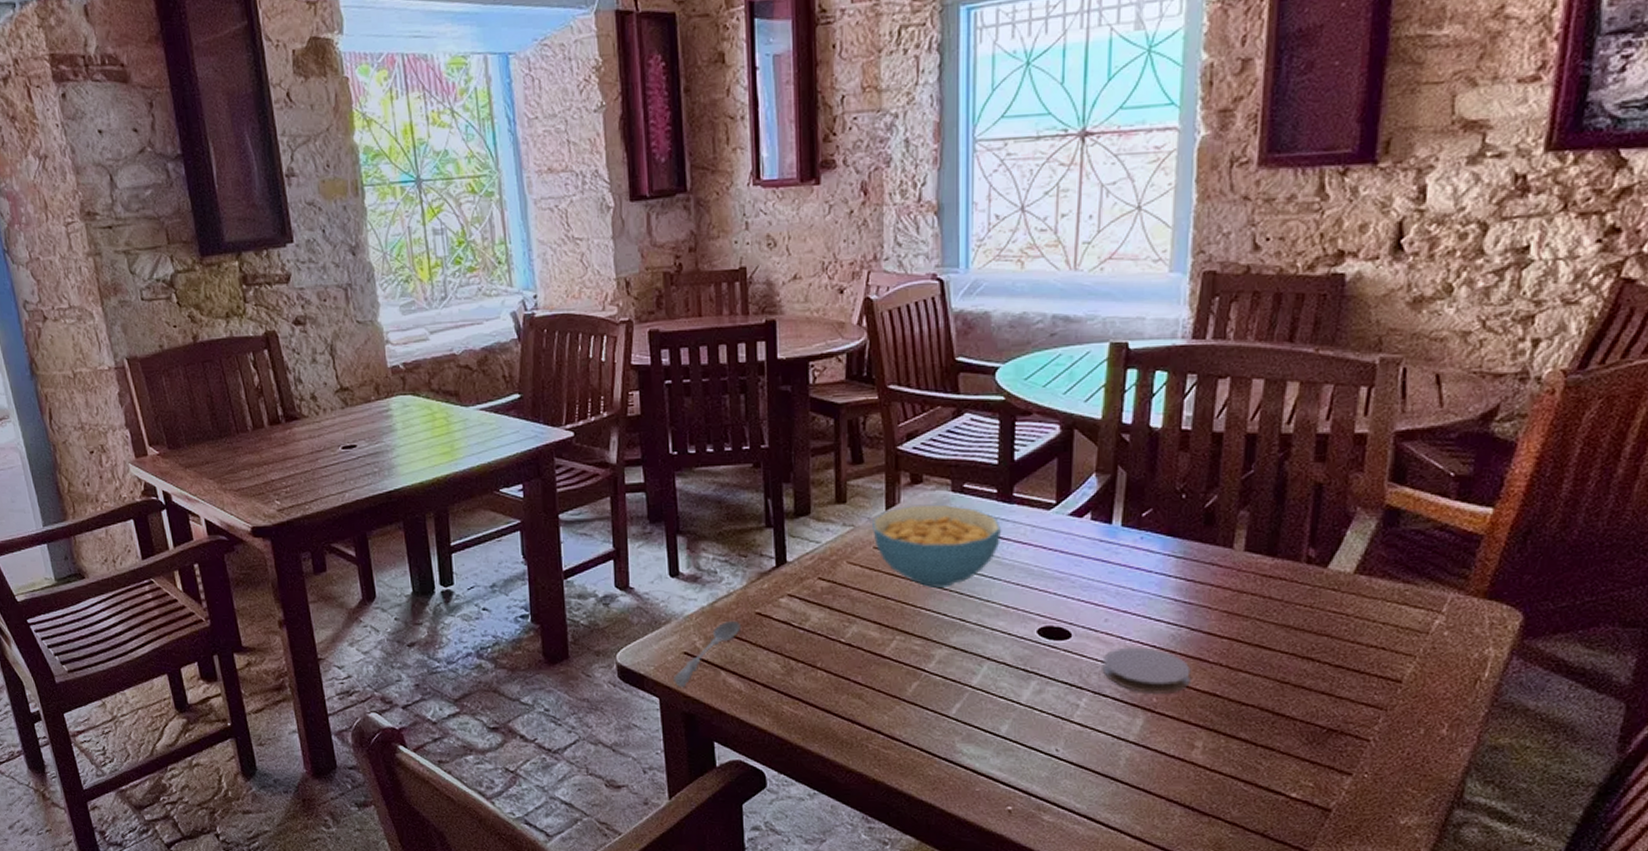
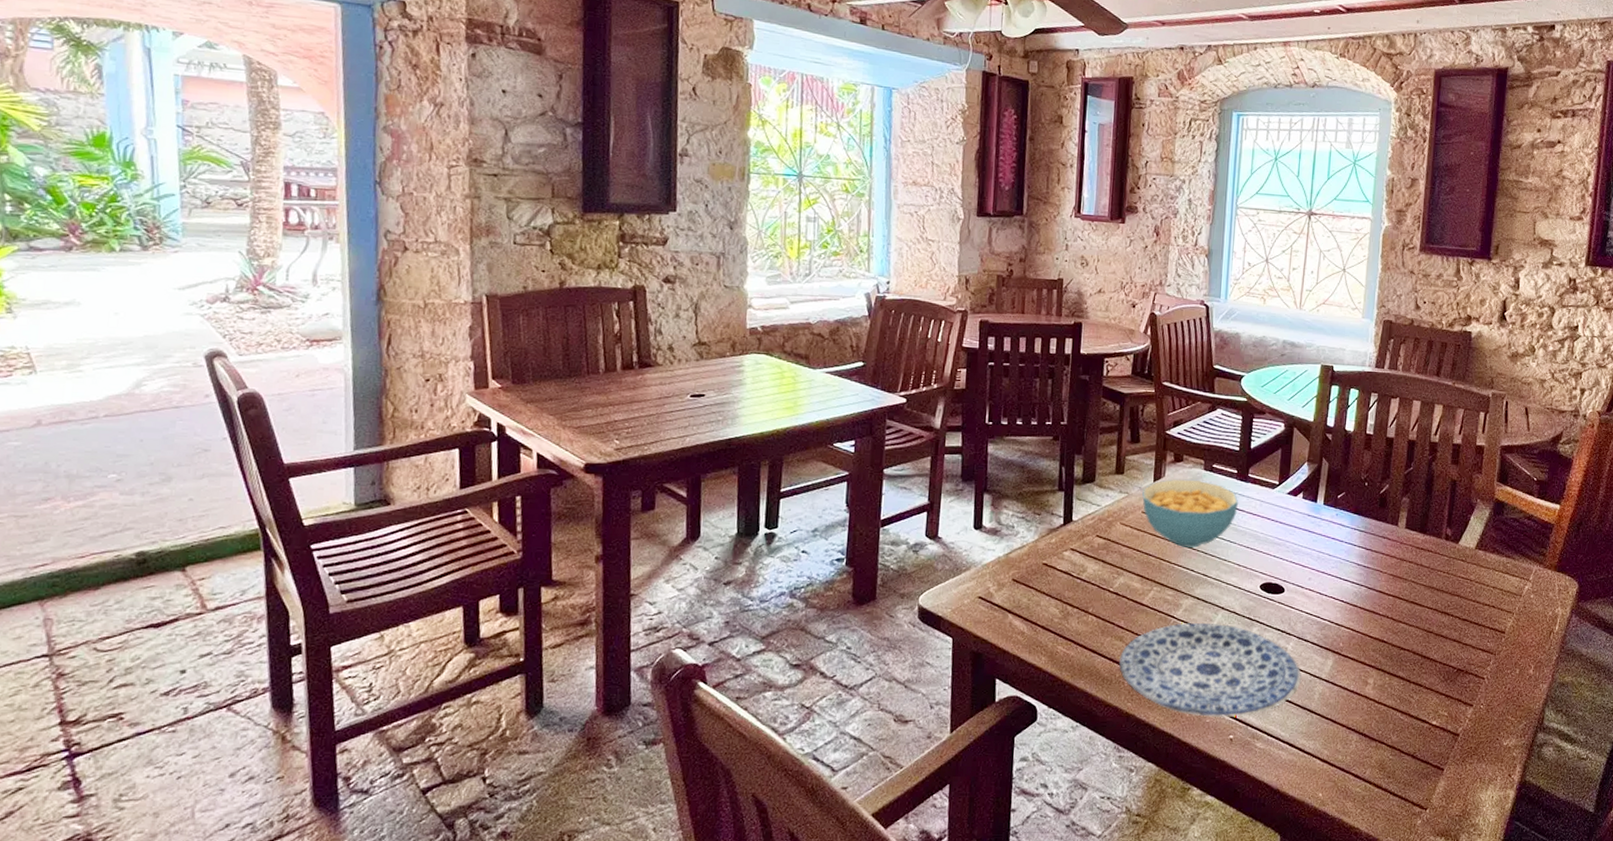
soupspoon: present [672,620,741,688] -> none [966,569,1029,629]
plate: none [860,677,1100,787] -> present [1119,623,1301,718]
coaster: present [1103,647,1191,694] -> none [1306,601,1367,639]

